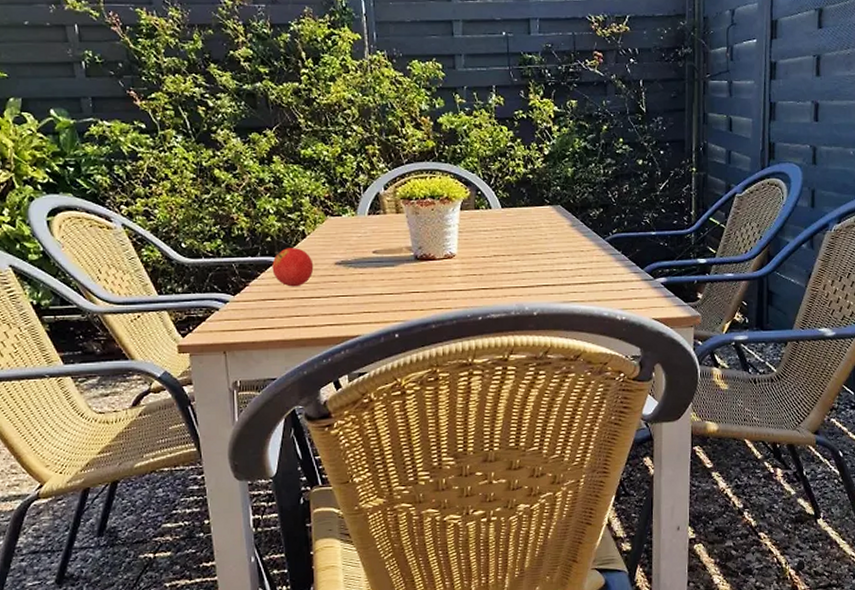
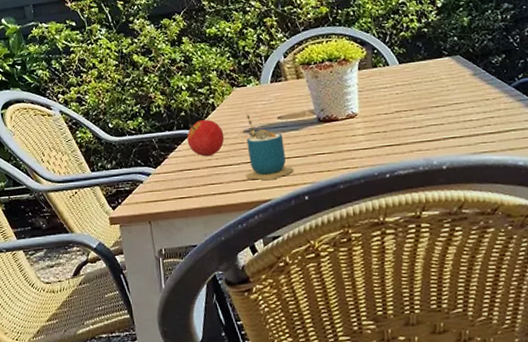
cup: none [334,244,386,316] -> present [245,112,294,181]

